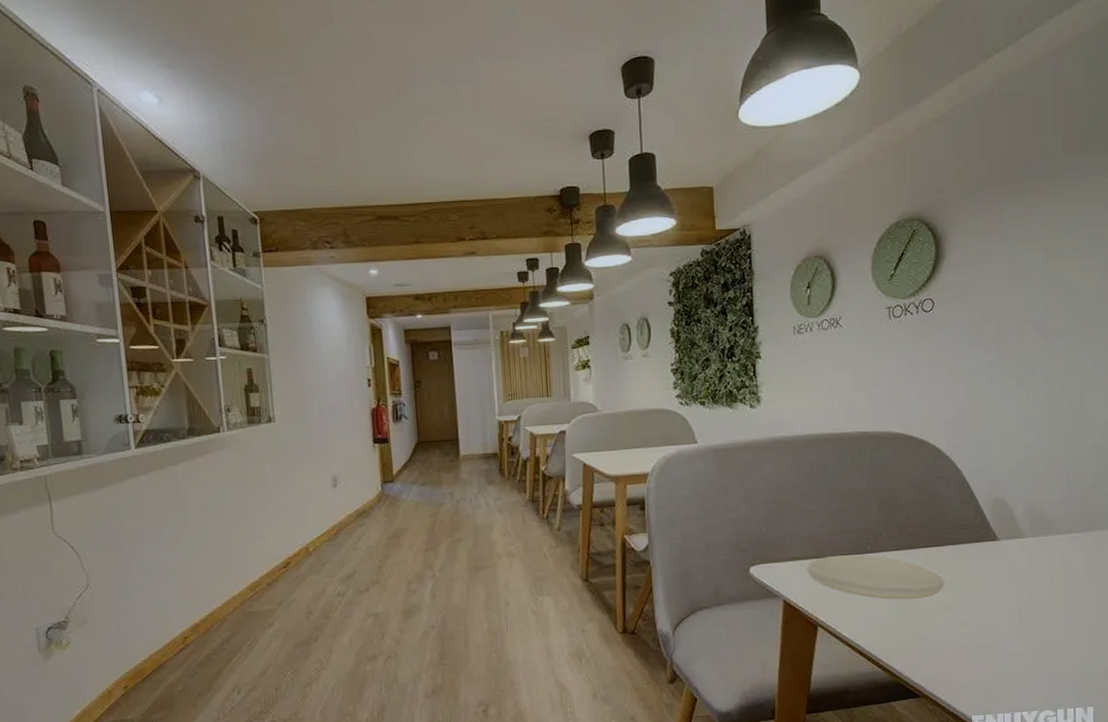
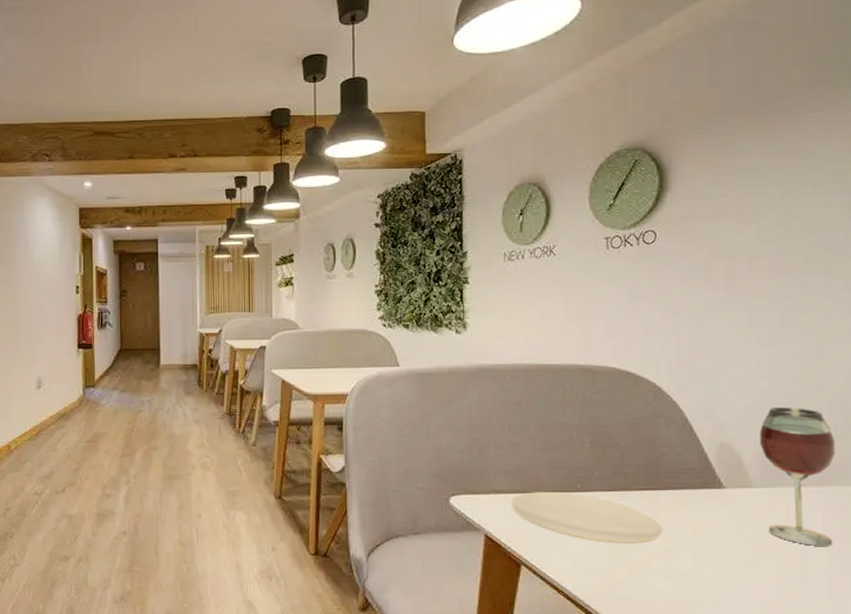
wineglass: none [1028,461,1095,587] -> present [759,407,836,546]

